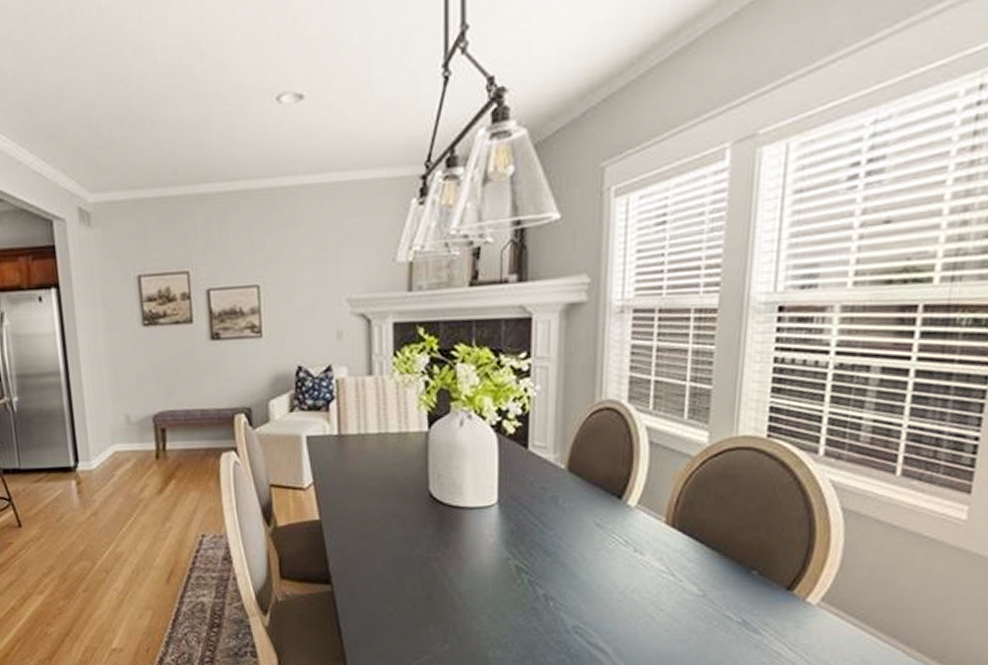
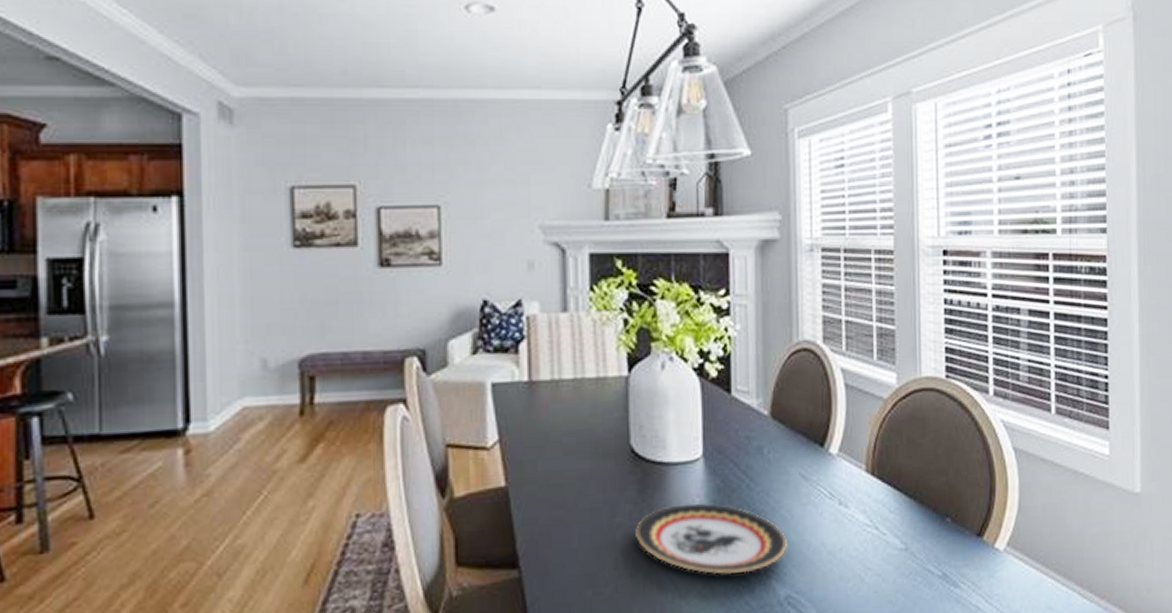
plate: none [433,542,578,604] -> present [636,503,787,575]

